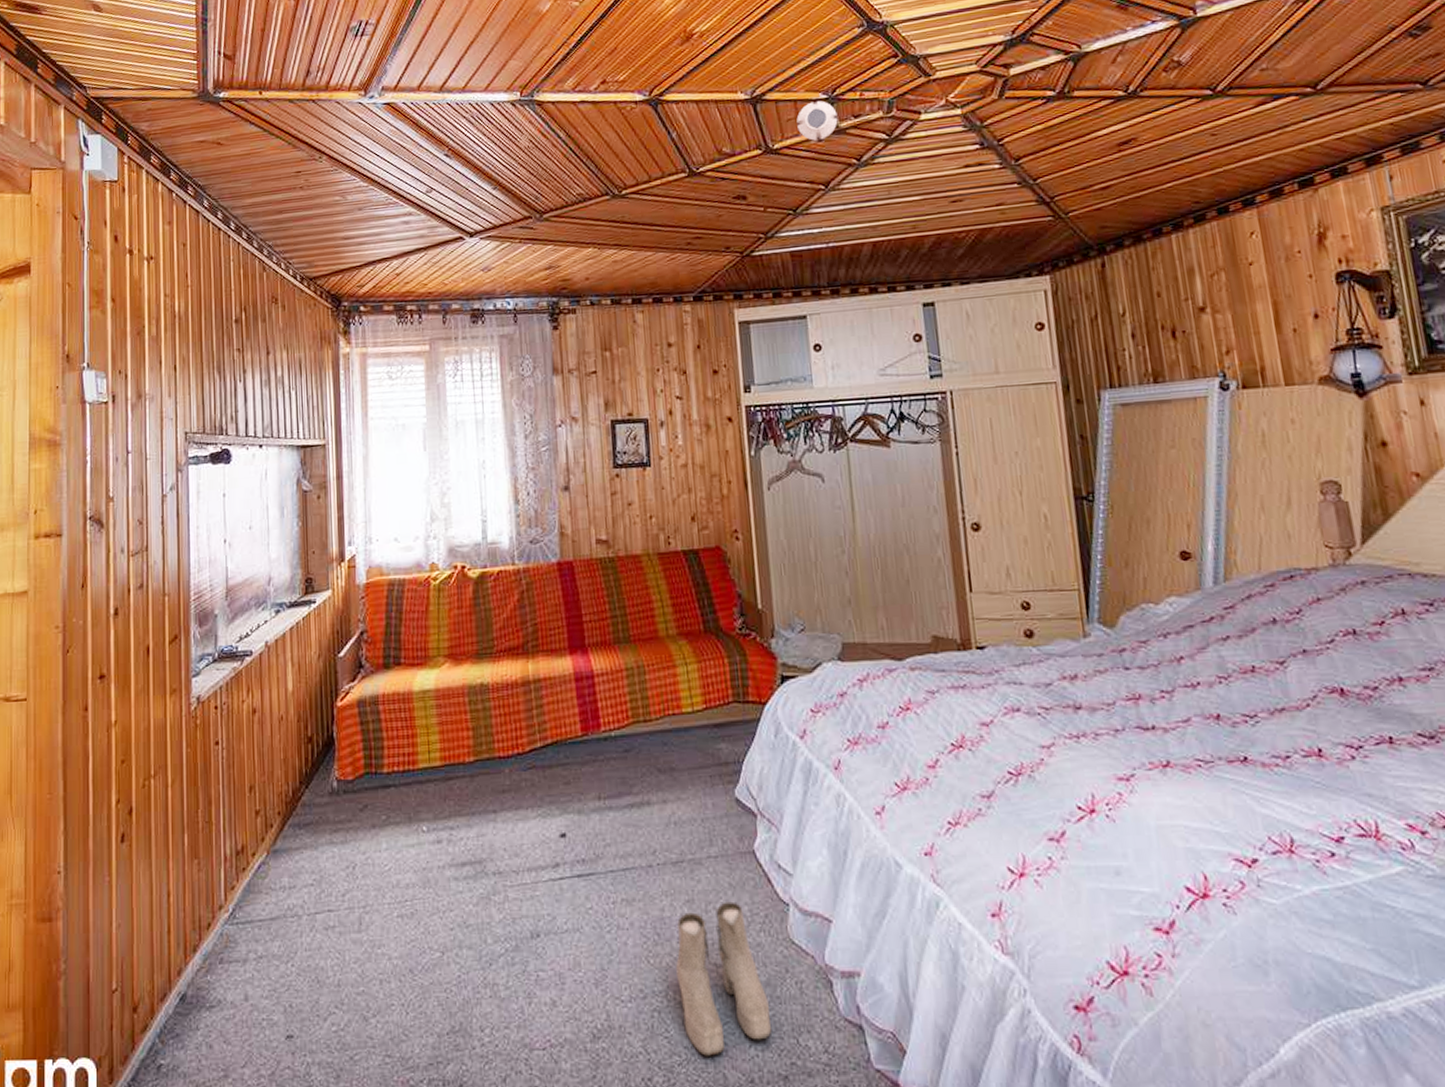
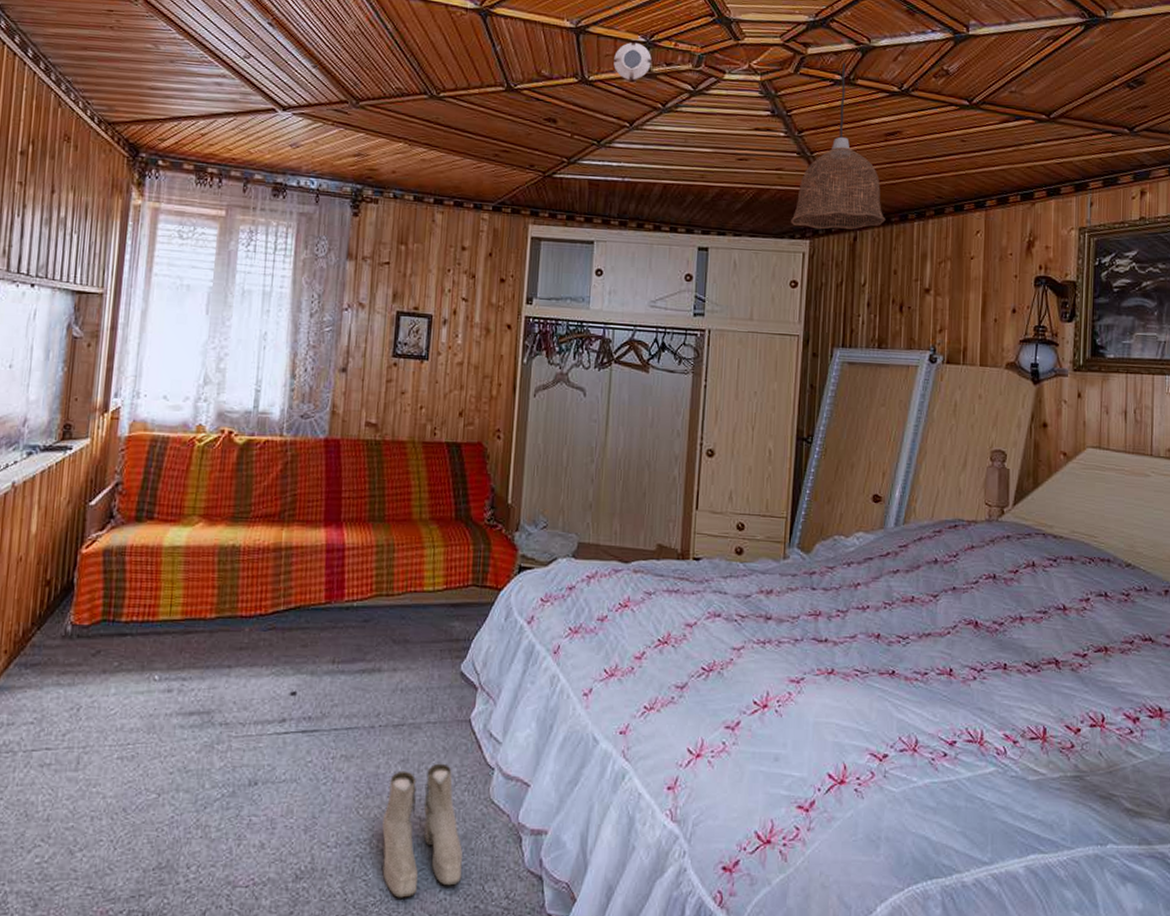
pendant lamp: none [1024,76,1136,262] -> present [791,62,886,230]

